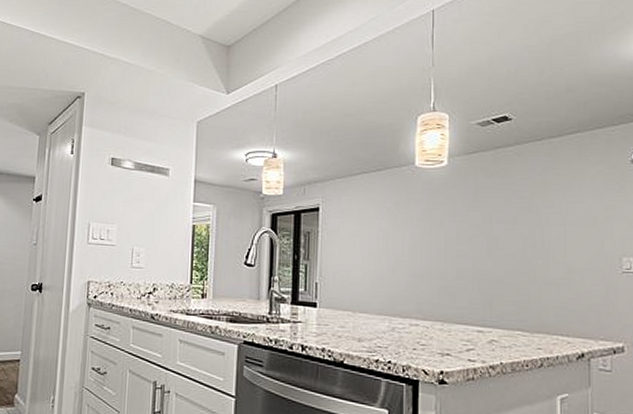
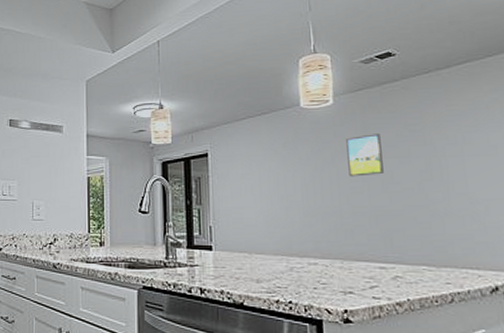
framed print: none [457,198,490,240] -> present [346,133,384,177]

